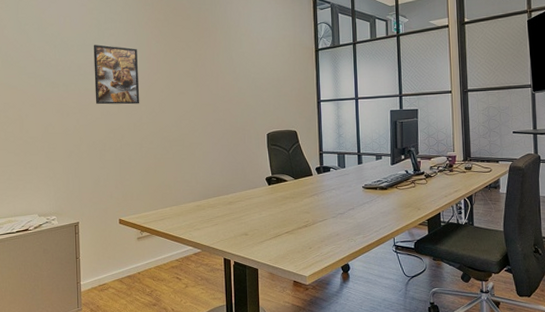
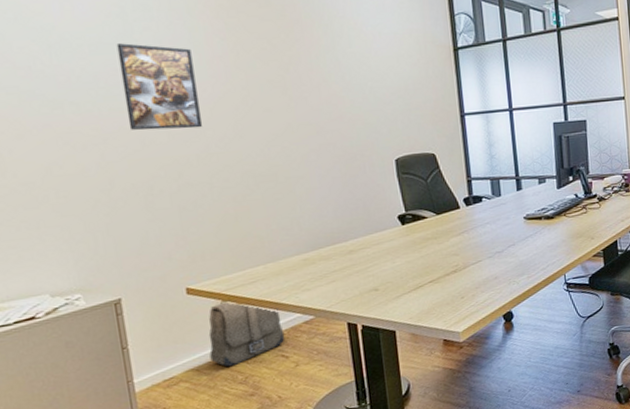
backpack: none [130,231,180,281] -> present [208,300,285,367]

